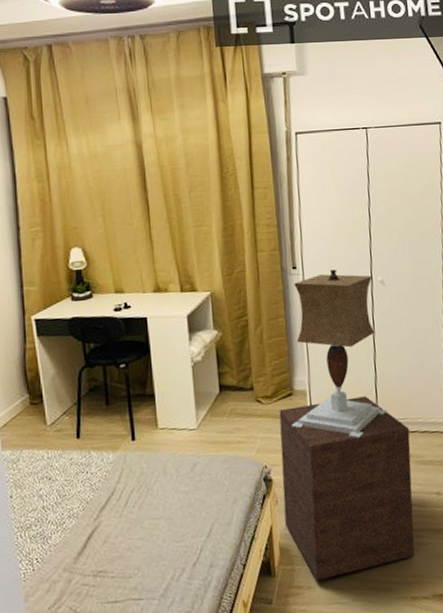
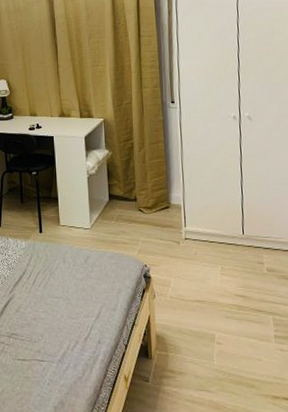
nightstand: present [279,396,415,580] -> none [157,214,276,368]
table lamp: present [291,269,387,438] -> none [168,105,252,250]

